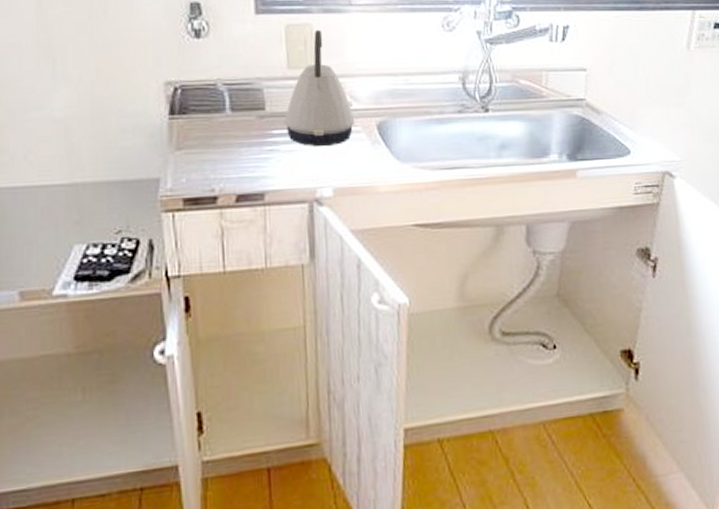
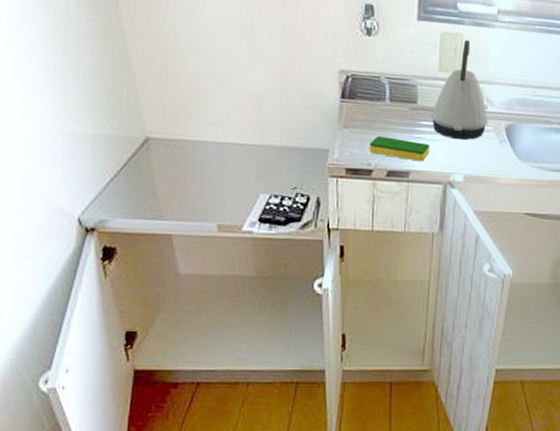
dish sponge: none [210,154,288,179] -> present [369,136,430,162]

